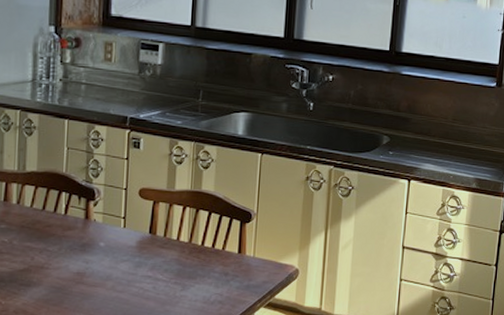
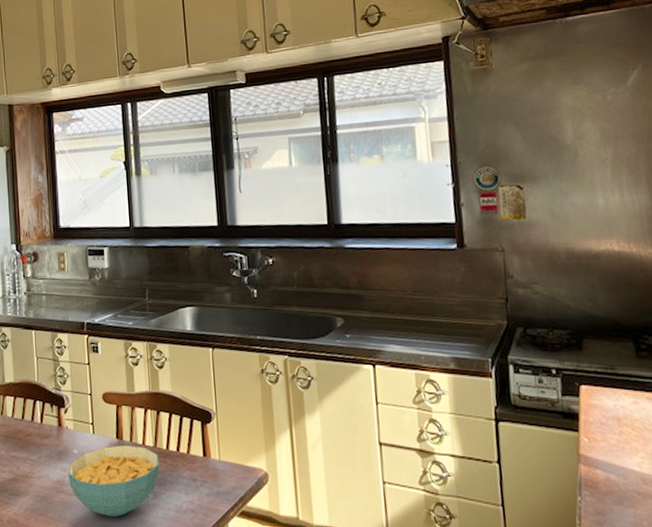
cereal bowl: none [90,239,192,308] -> present [68,445,160,517]

